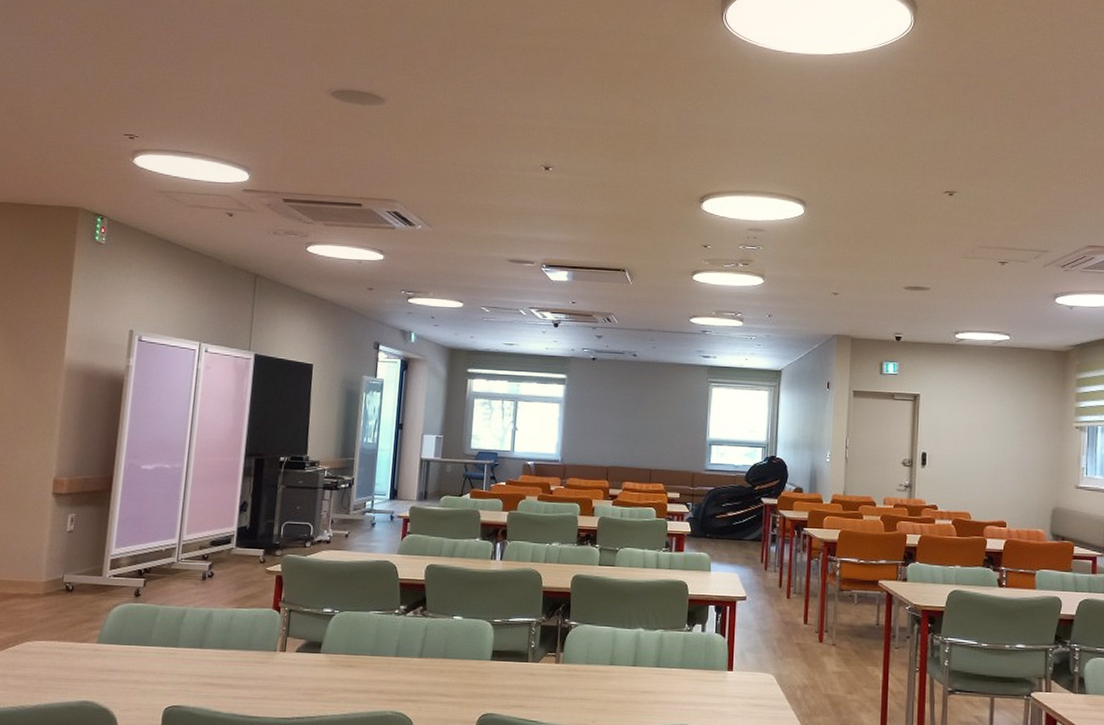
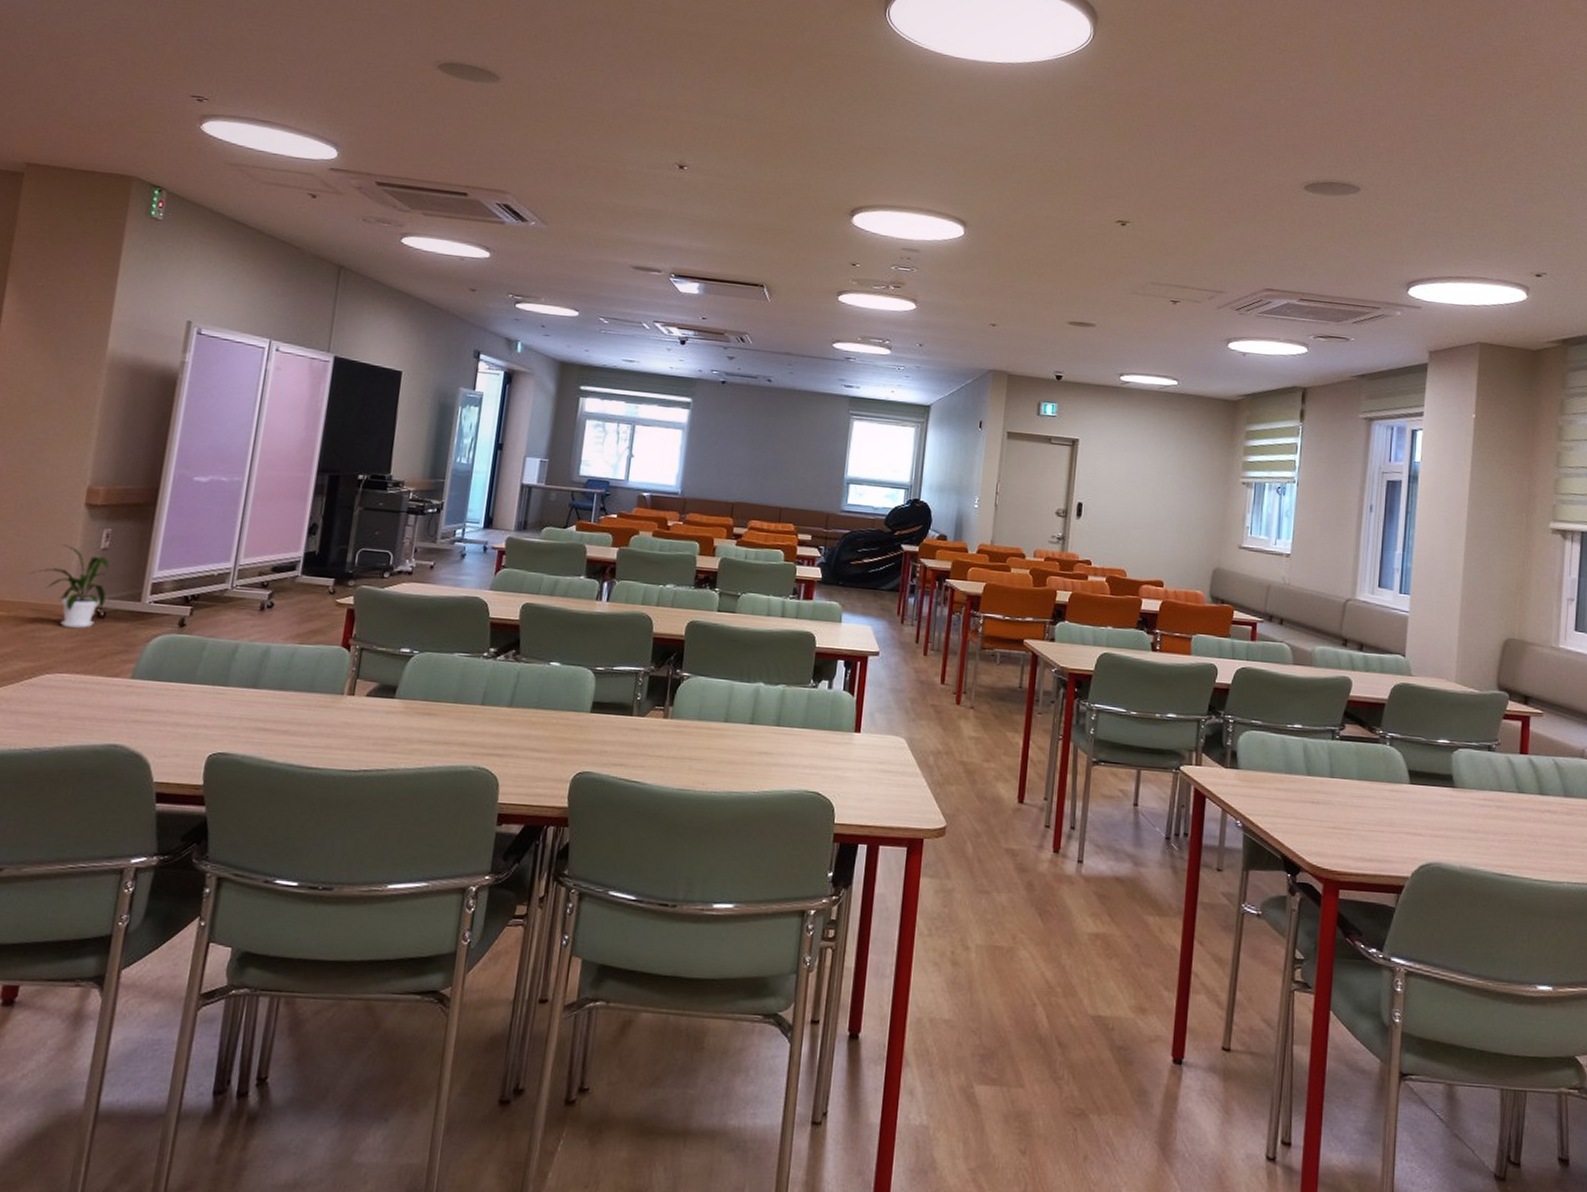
house plant: none [11,529,74,602] -> present [32,544,109,629]

